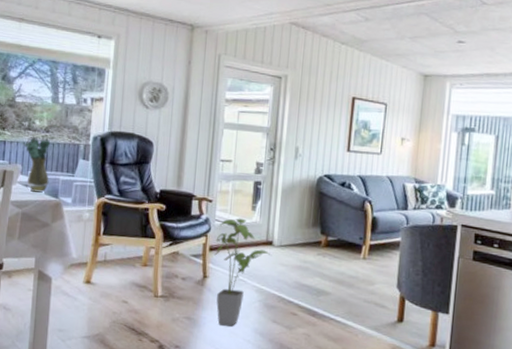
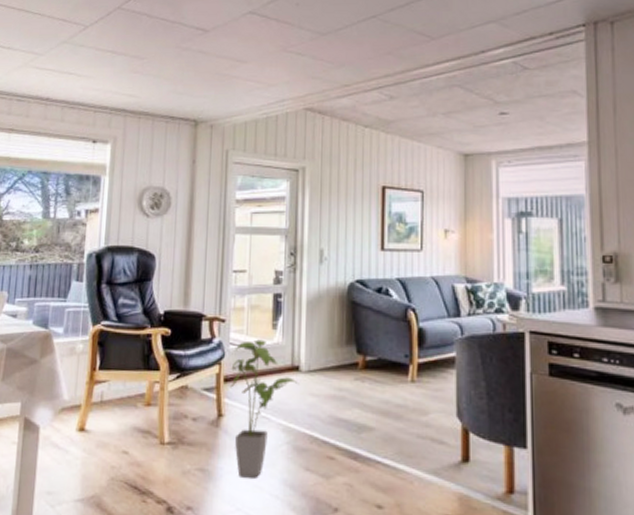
vase: present [24,136,51,193] -> none [11,258,41,323]

